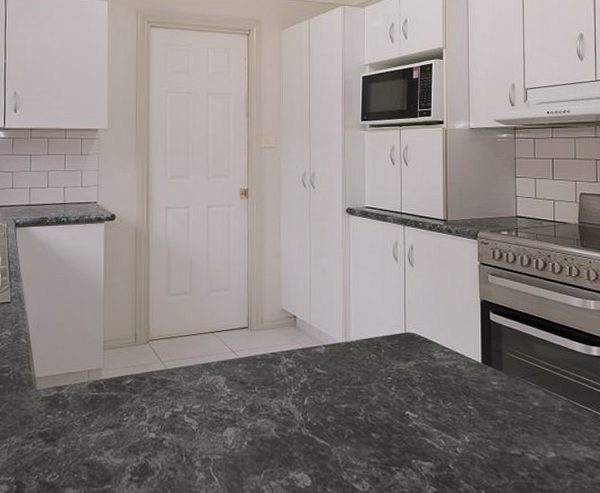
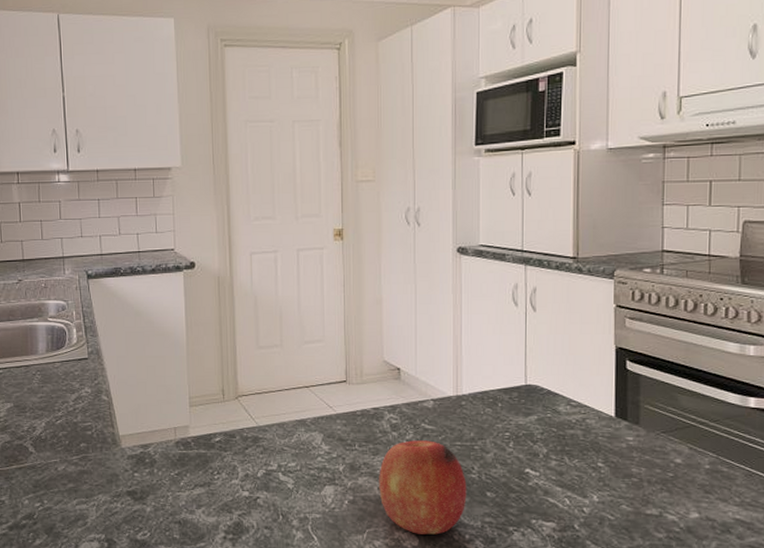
fruit: none [276,384,354,475] -> present [379,440,467,535]

